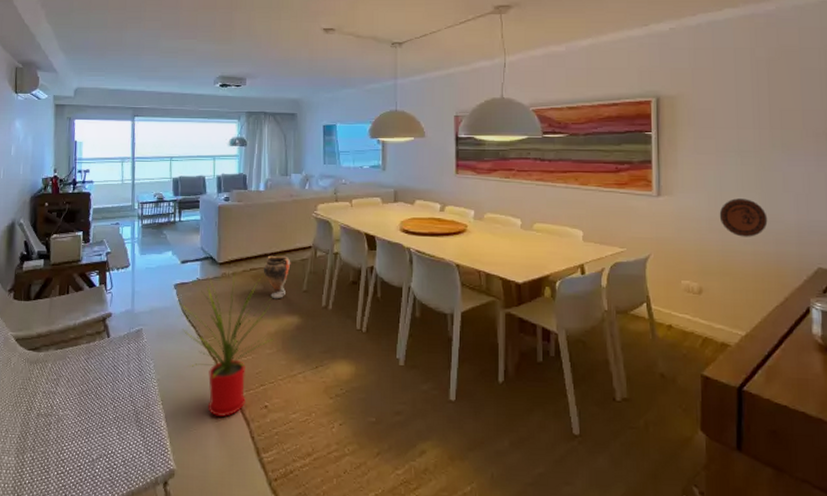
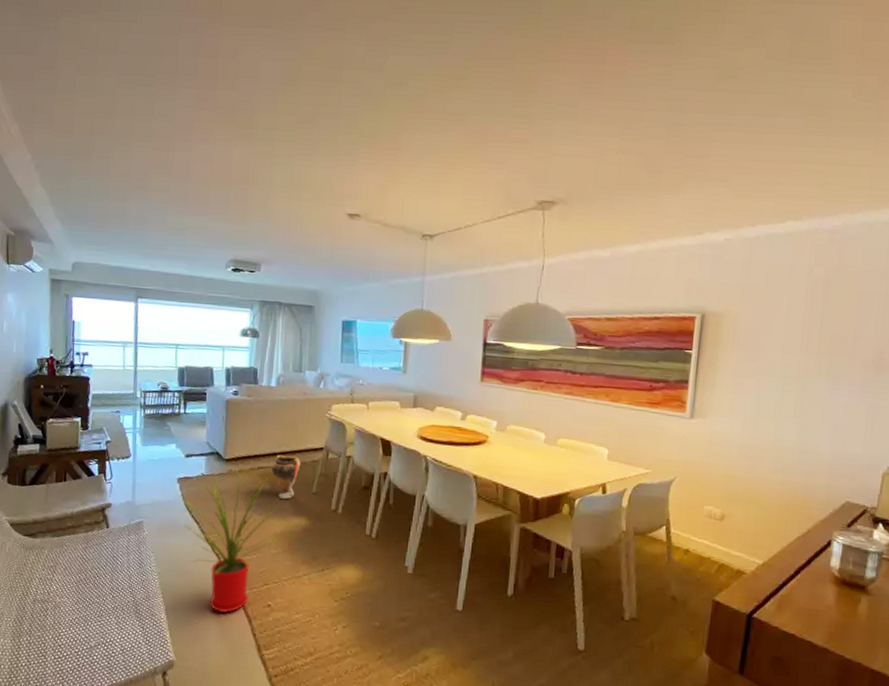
decorative plate: present [719,198,768,237] -> none [751,425,802,467]

